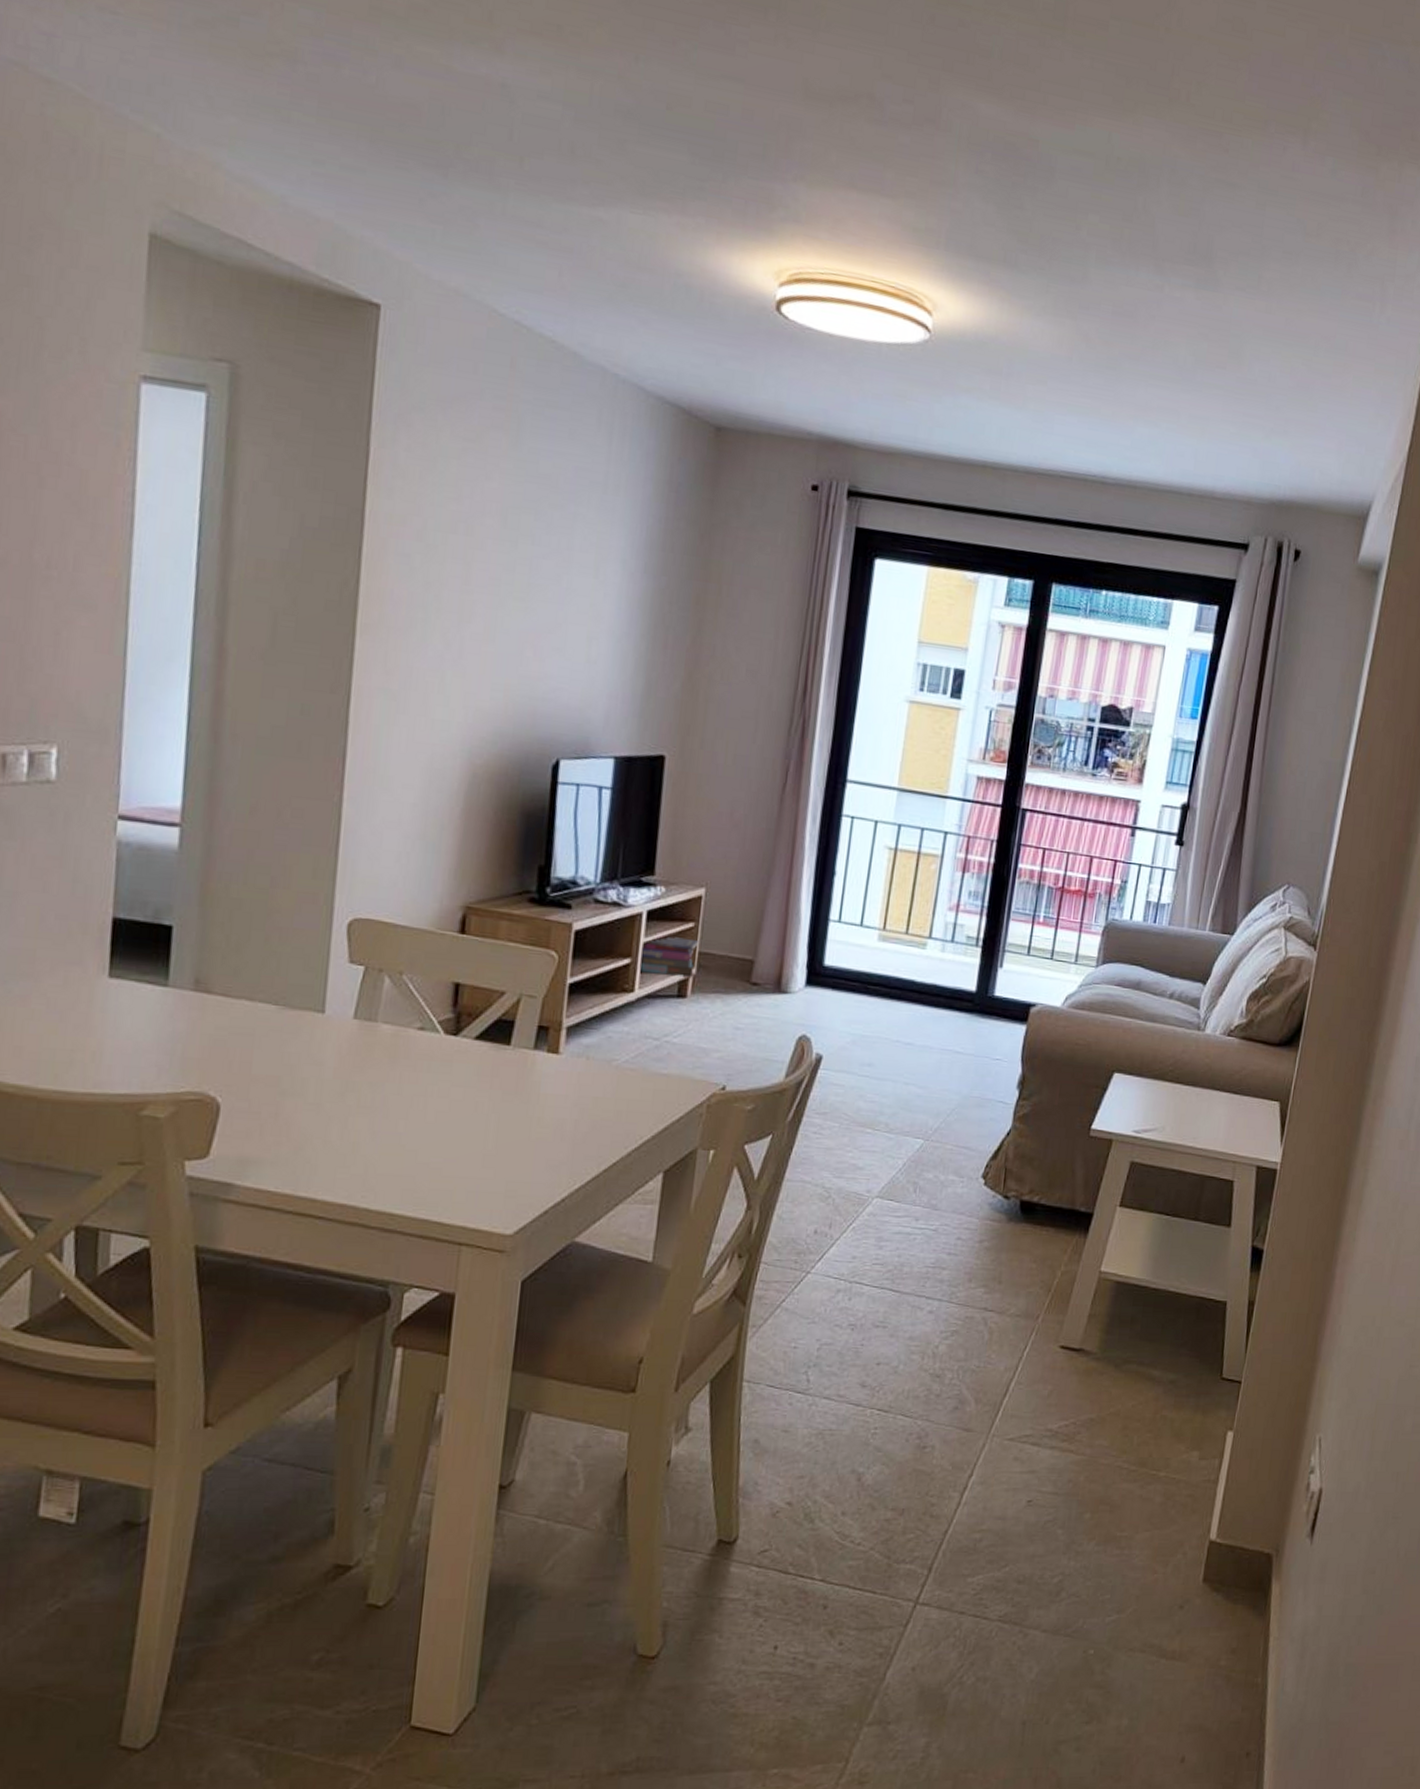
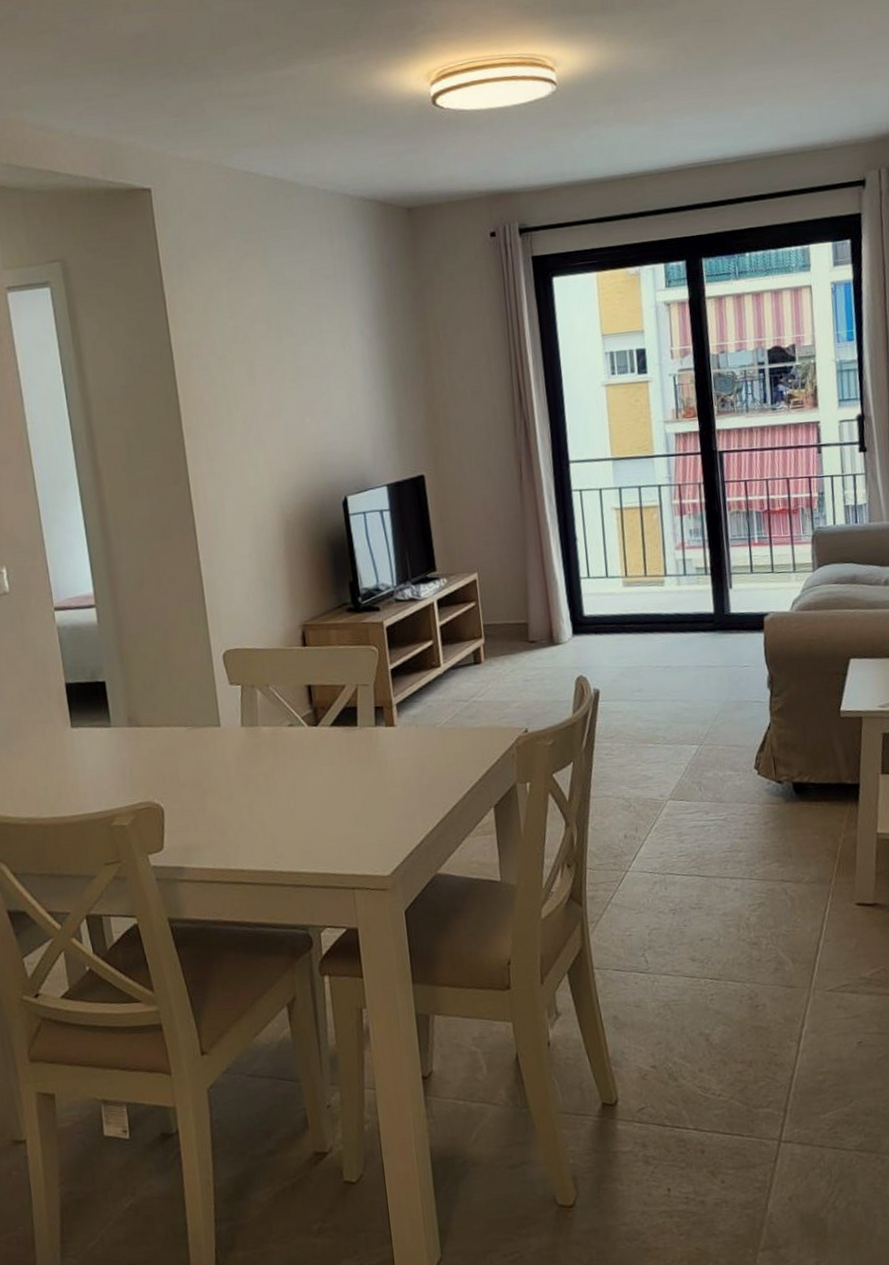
books: present [639,936,699,976] -> none [439,615,482,650]

